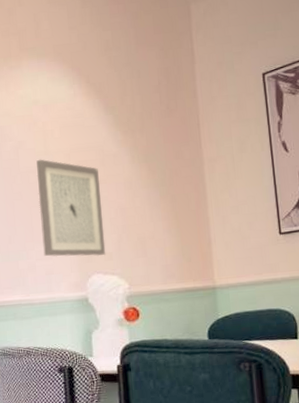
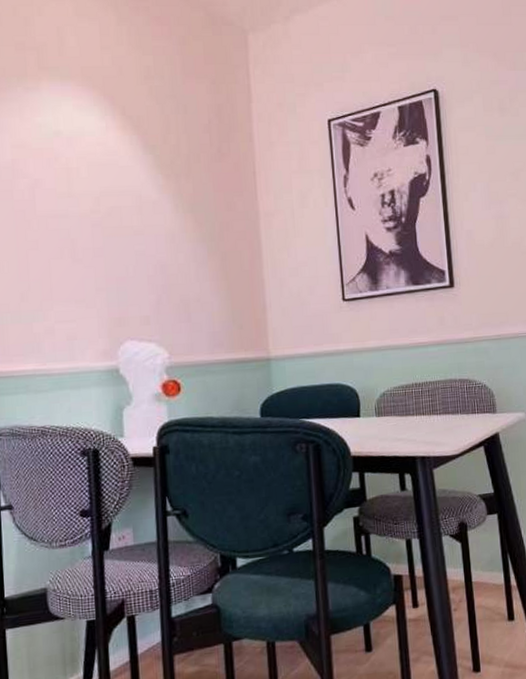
wall art: present [36,159,106,257] -> none [57,202,142,320]

